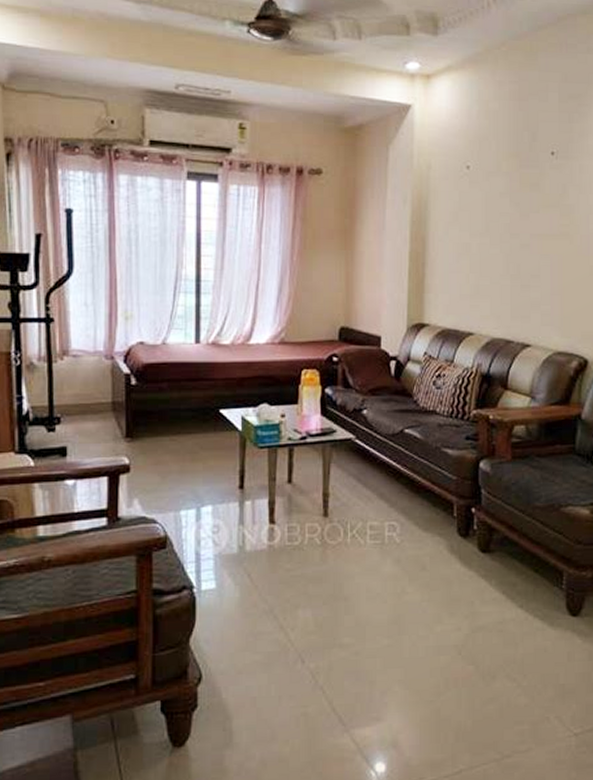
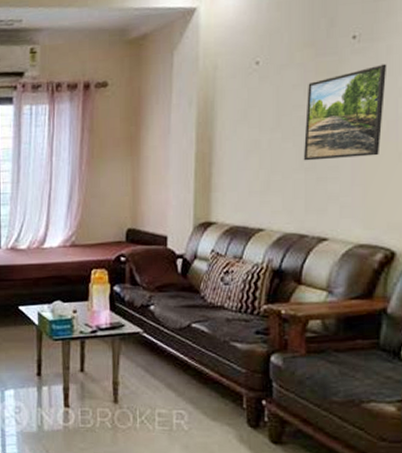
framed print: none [509,181,580,268] -> present [303,64,387,161]

